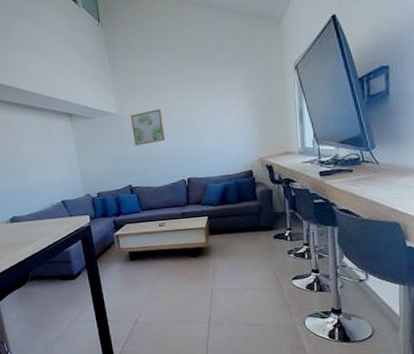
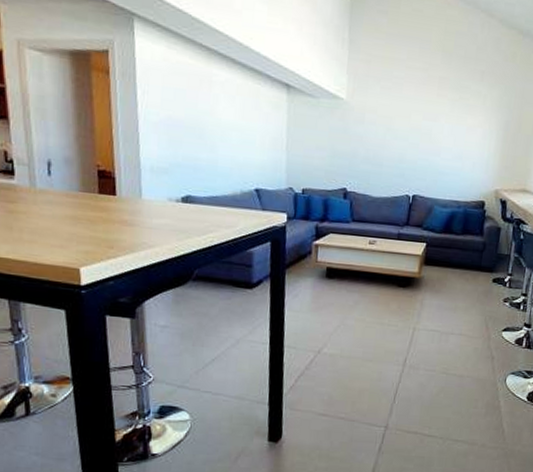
wall art: present [131,109,166,146] -> none [360,105,399,146]

